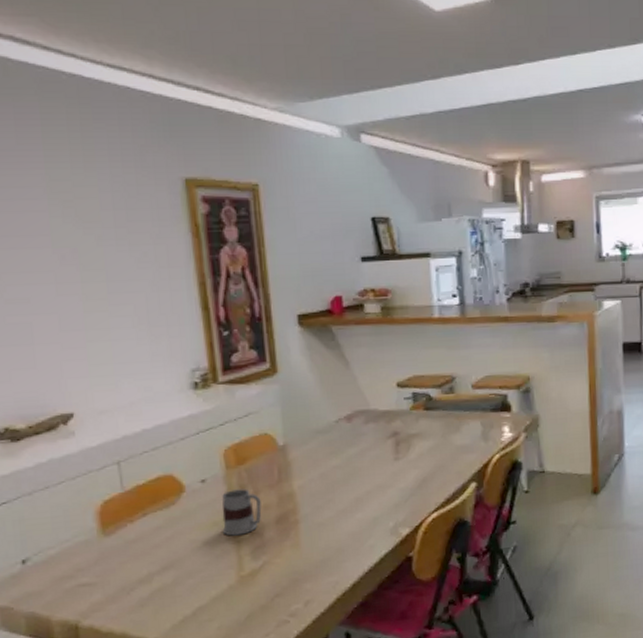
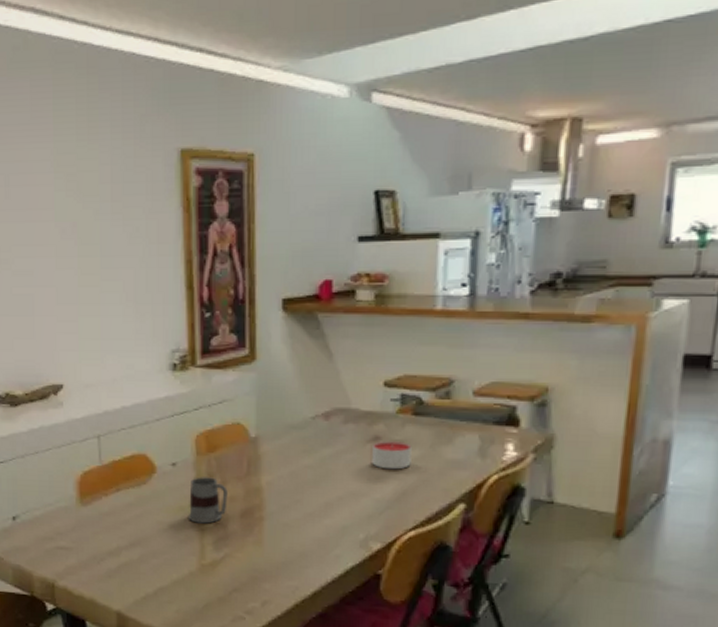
candle: none [392,434,427,461] -> present [372,441,412,470]

